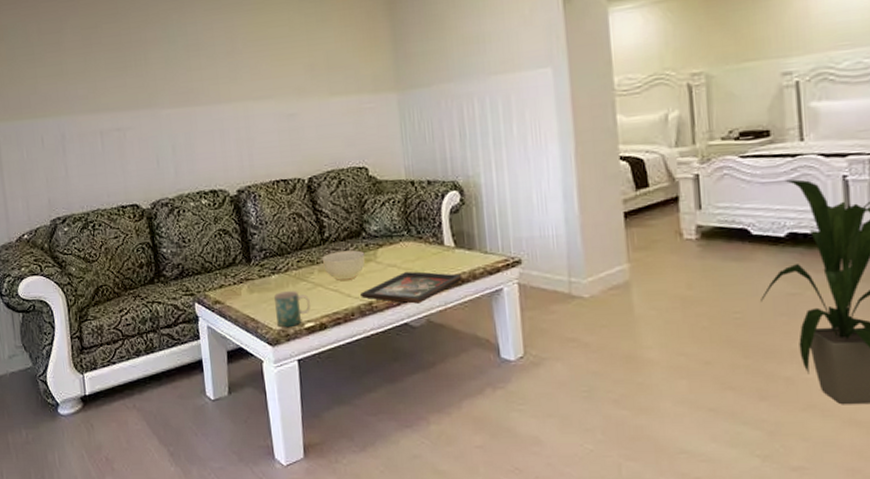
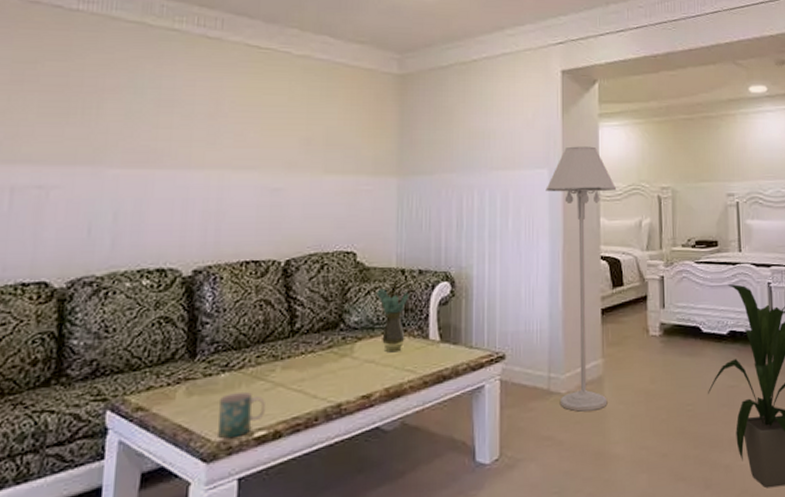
bowl: present [321,250,366,282] -> none [287,343,340,380]
decorative tray: present [360,271,462,304] -> none [329,368,444,405]
vase: none [390,199,422,258] -> present [377,287,409,353]
floor lamp: none [551,36,637,316] -> present [546,146,617,412]

